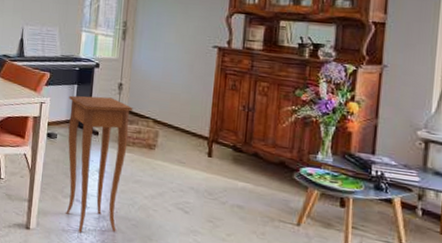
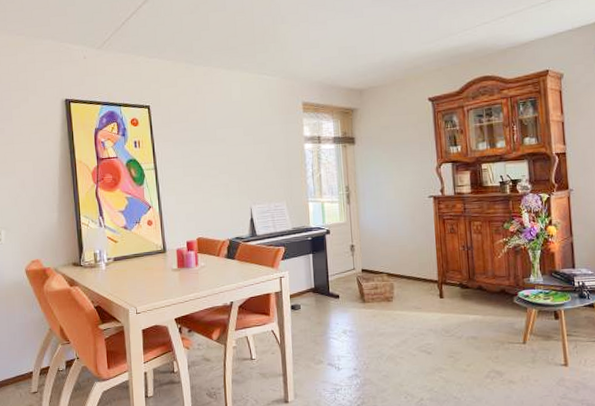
side table: present [66,95,133,232] -> none [306,260,370,394]

